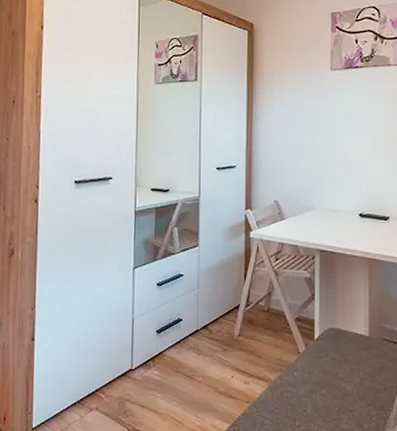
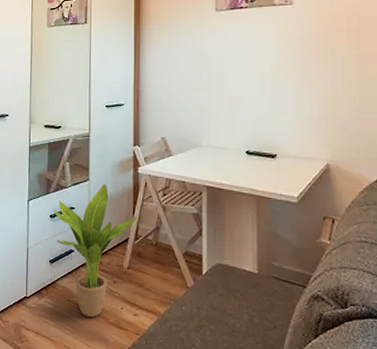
potted plant: none [161,249,248,387] -> present [53,184,137,317]

